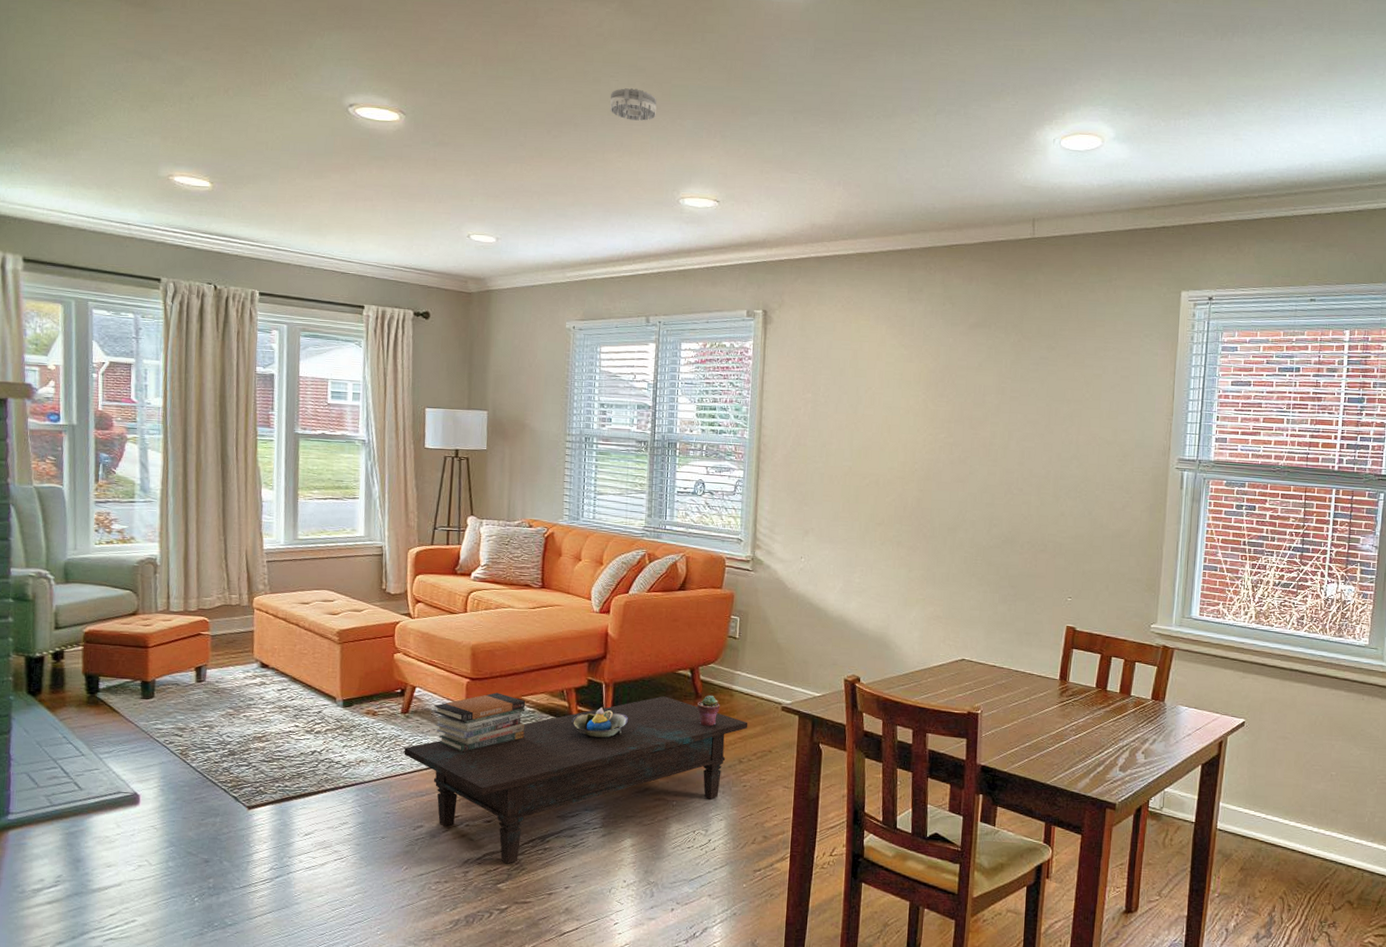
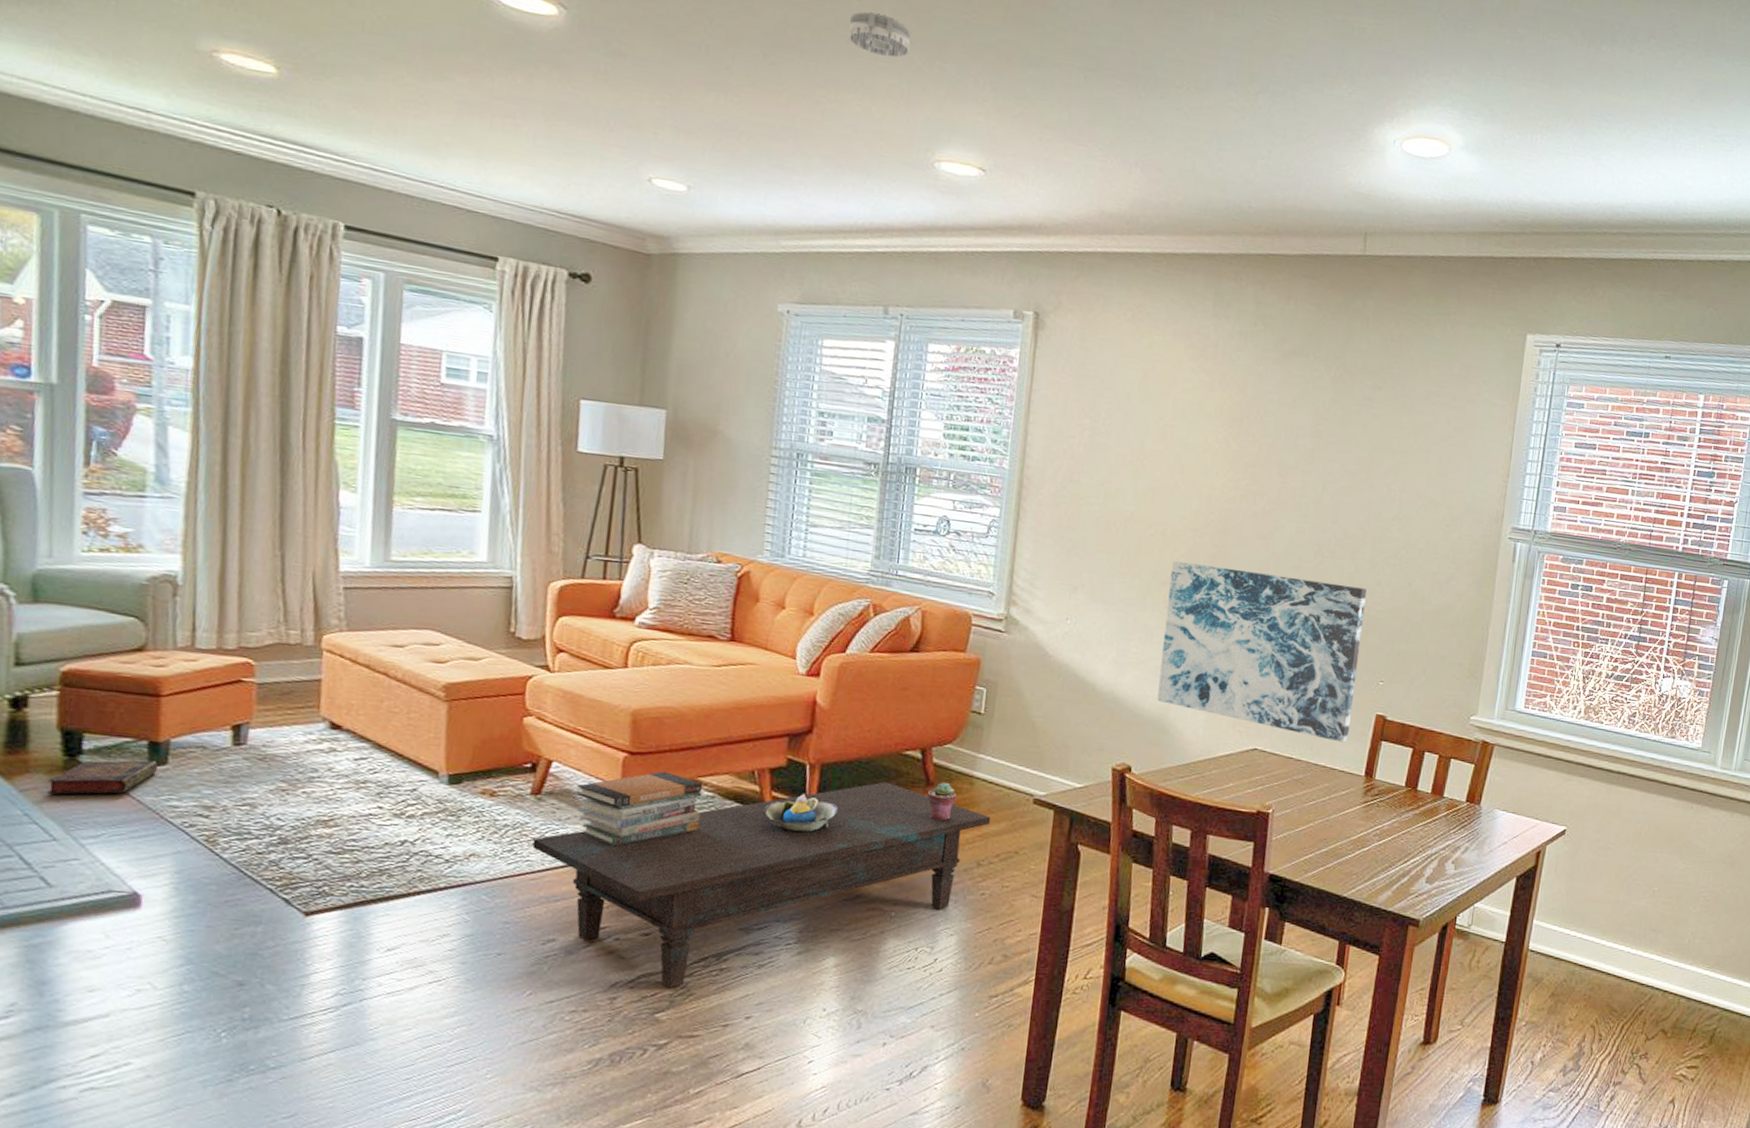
book: none [77,695,148,722] -> present [47,760,159,795]
wall art: none [878,504,1052,651] -> present [1157,560,1367,743]

